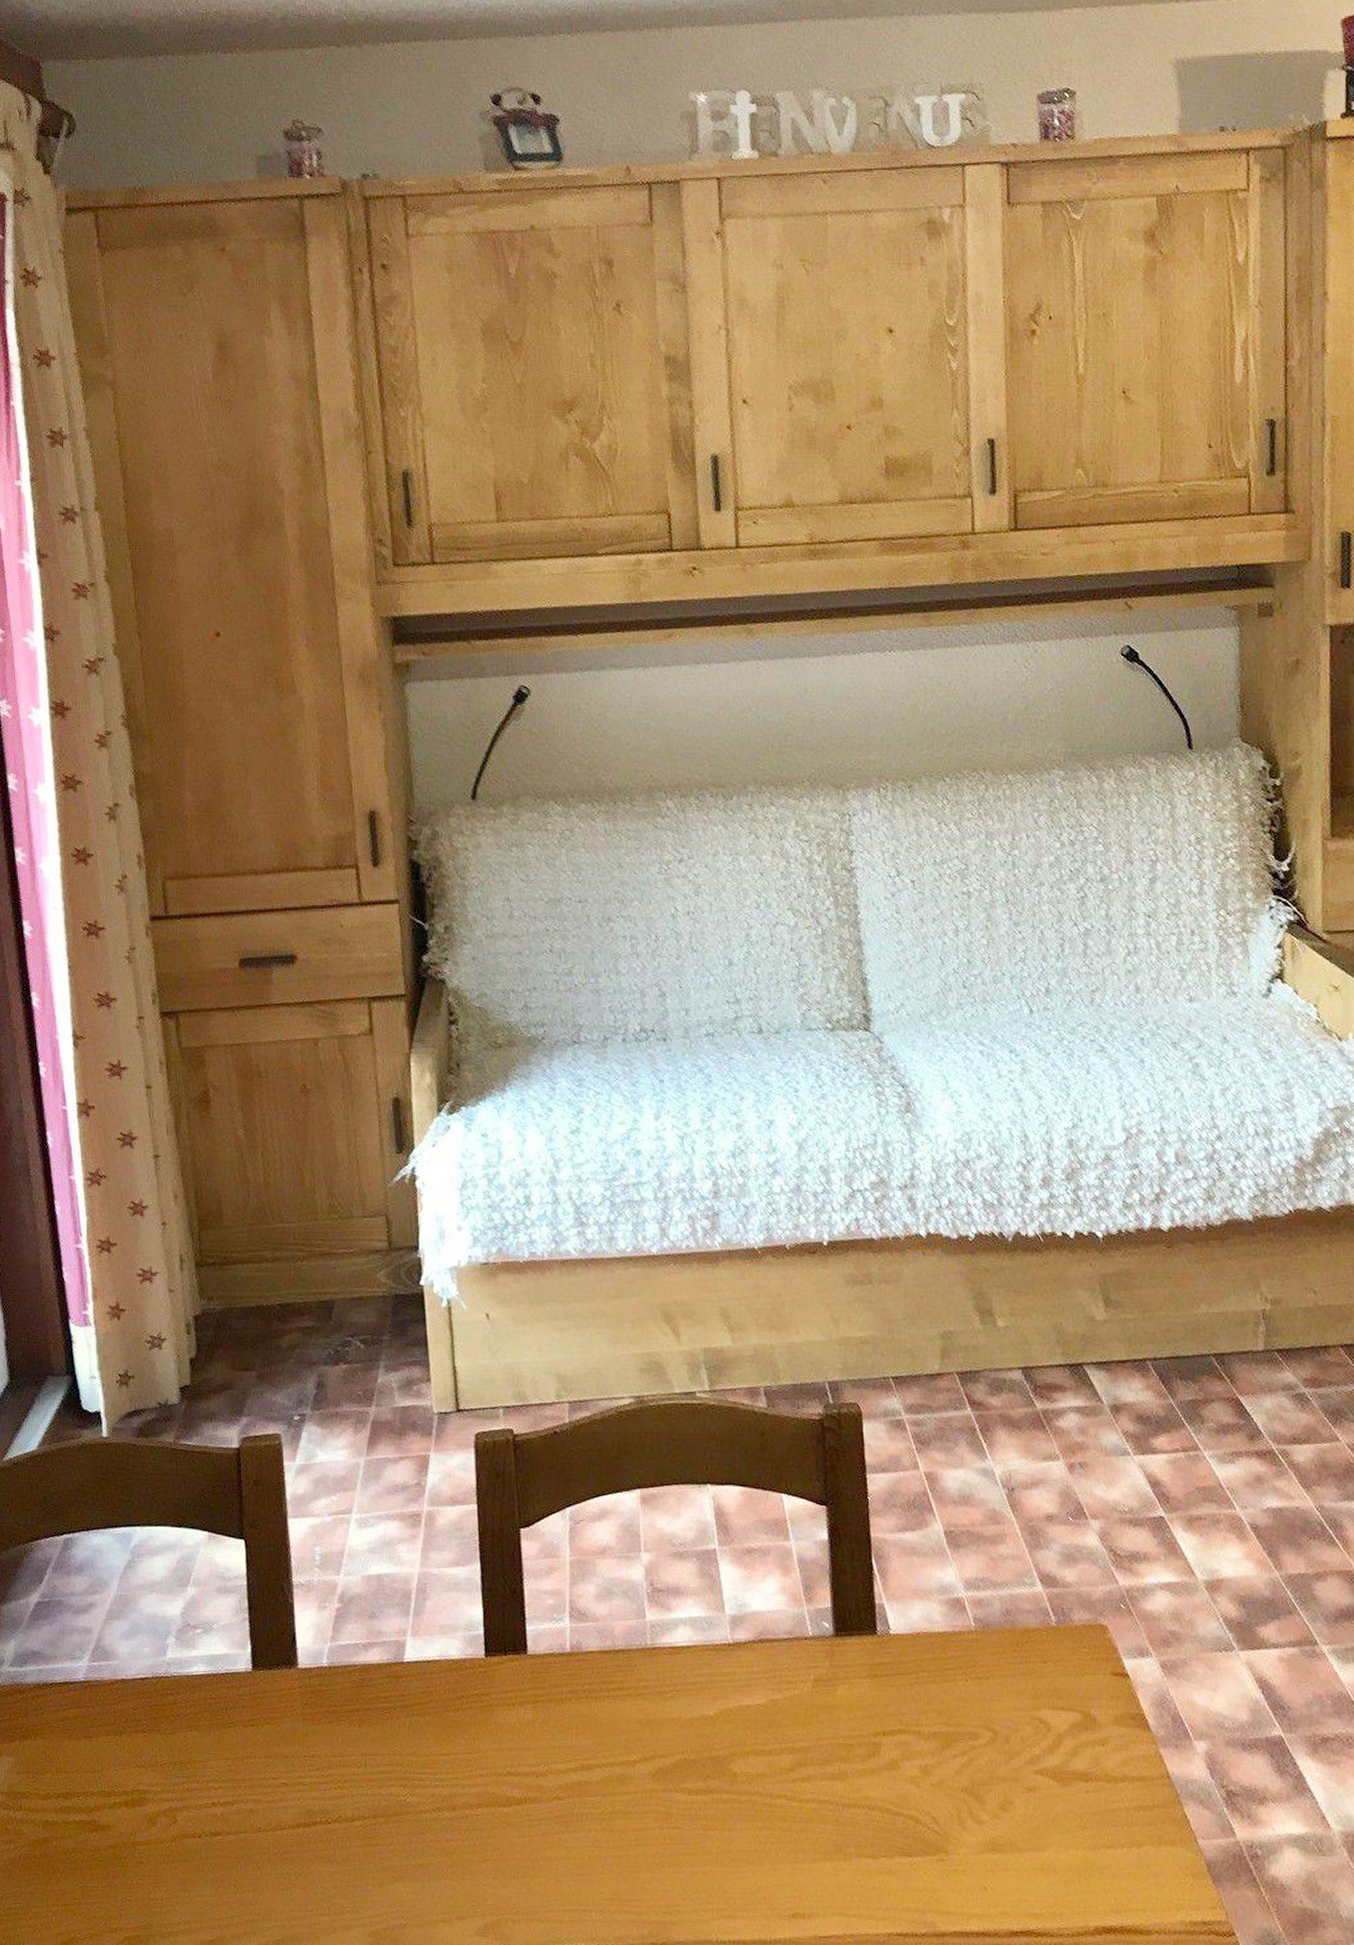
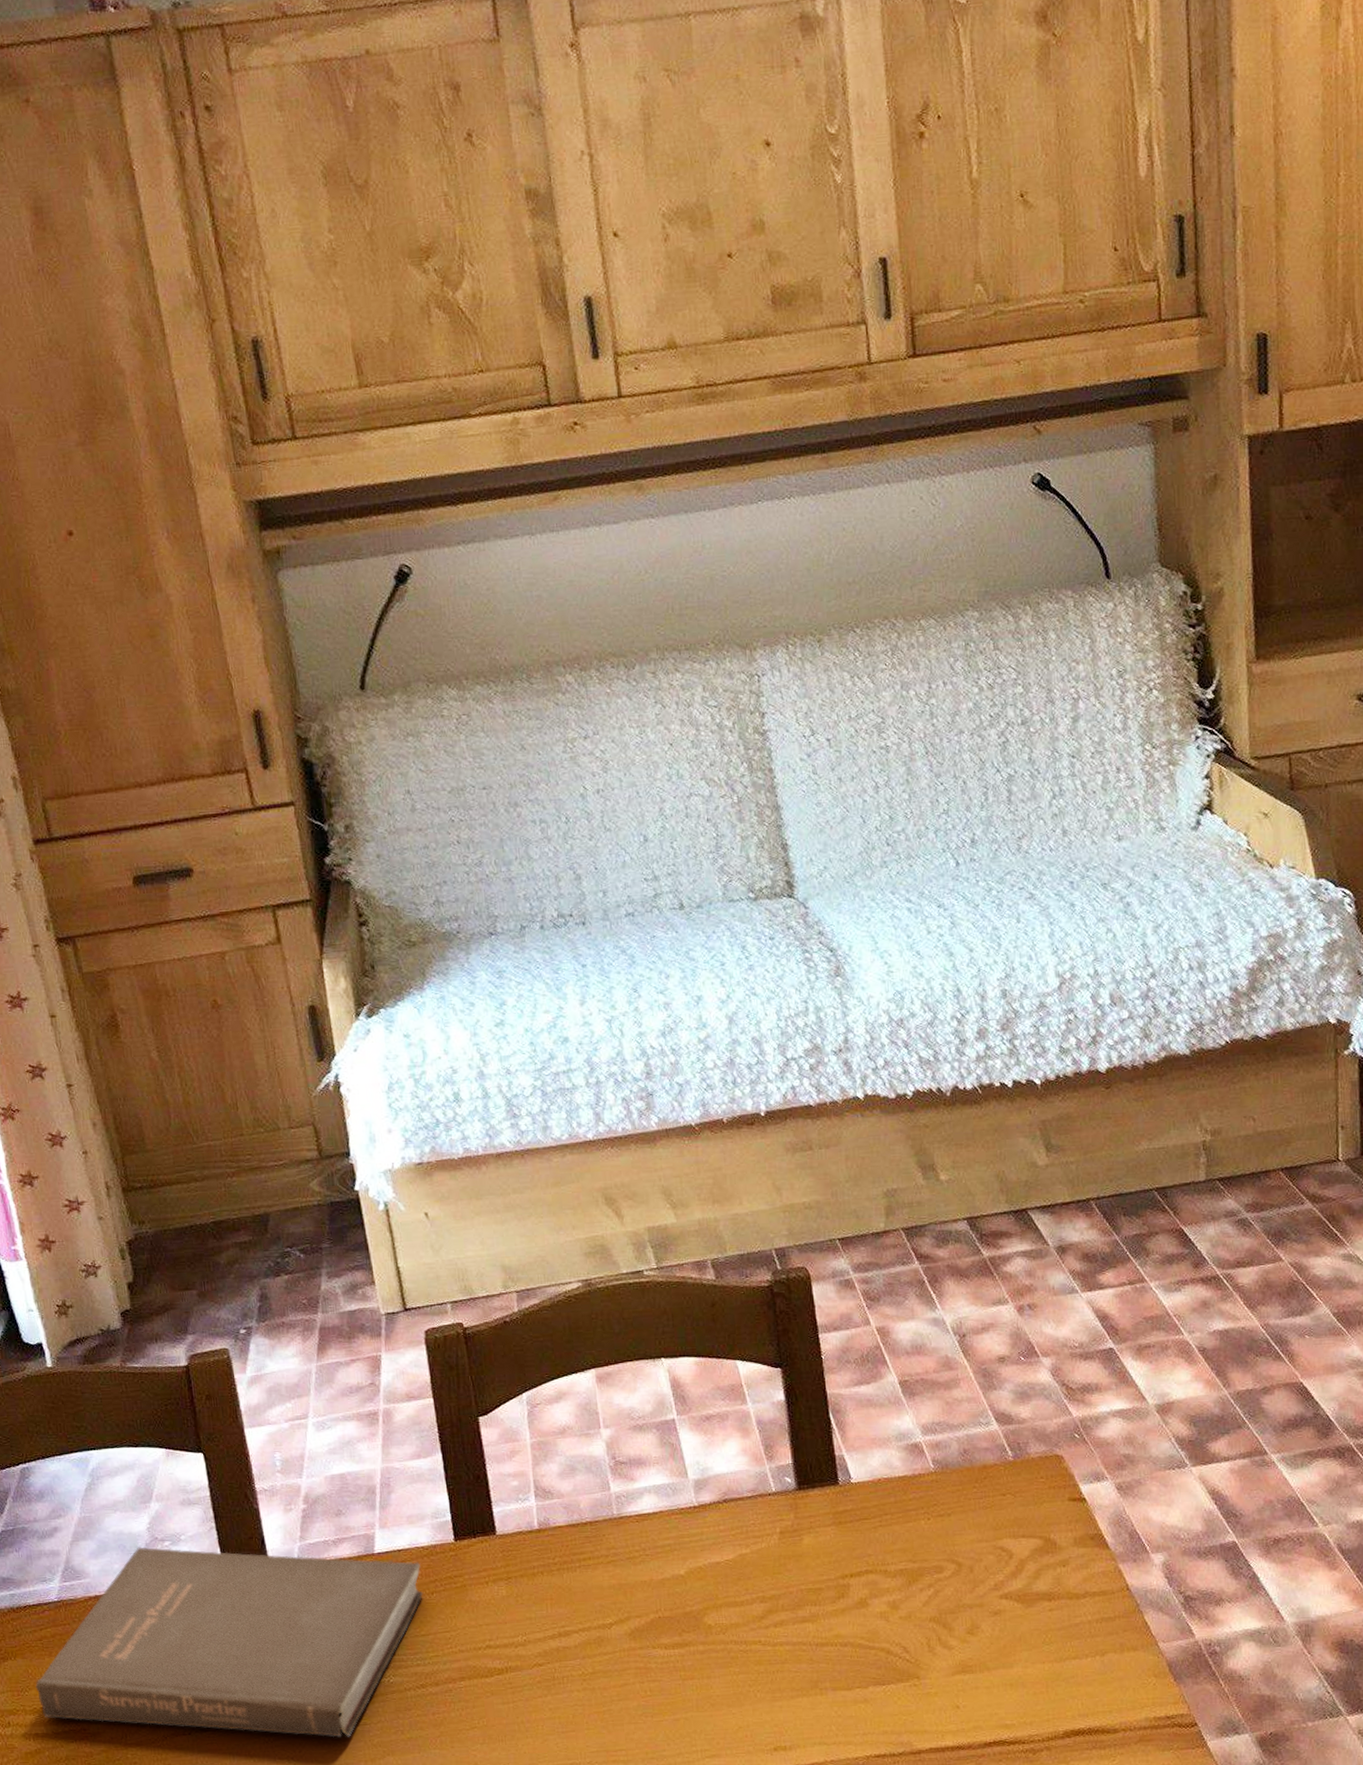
book: none [51,1632,449,1857] -> present [35,1546,424,1738]

